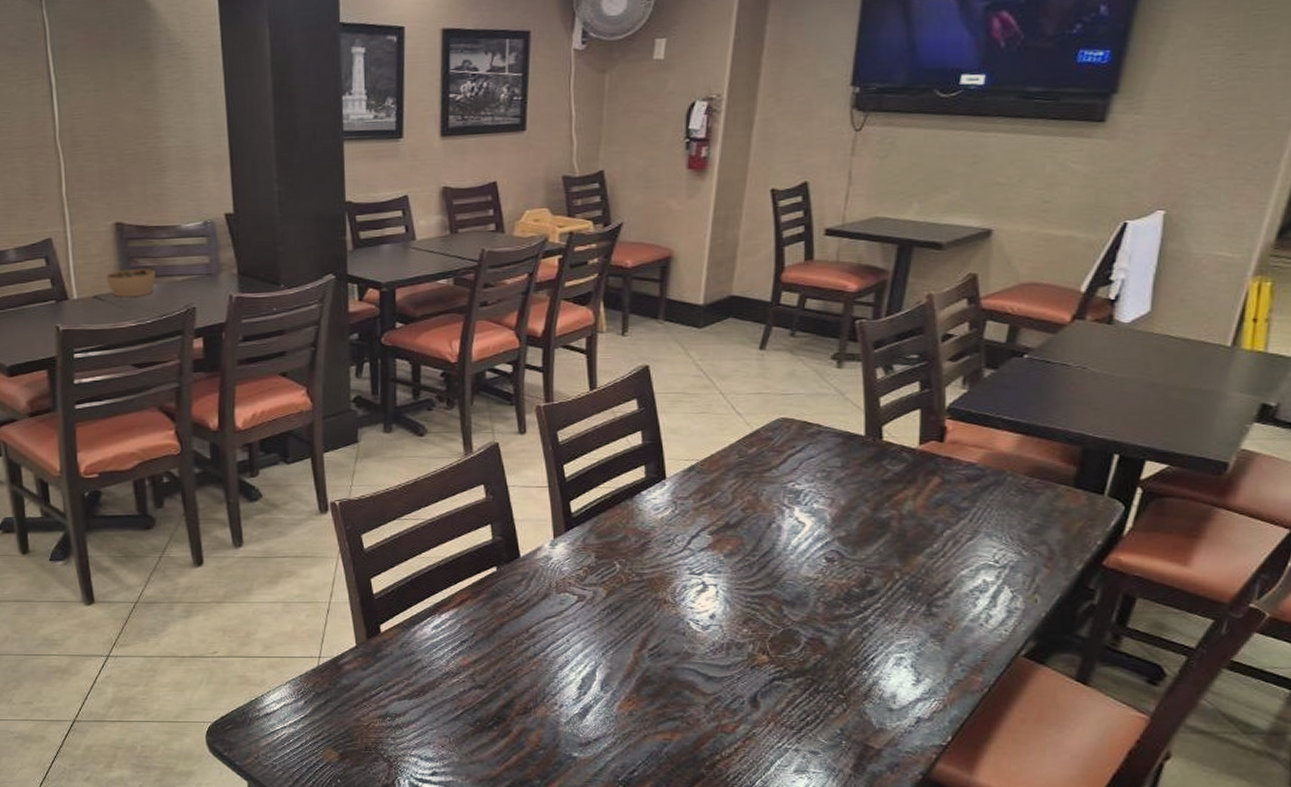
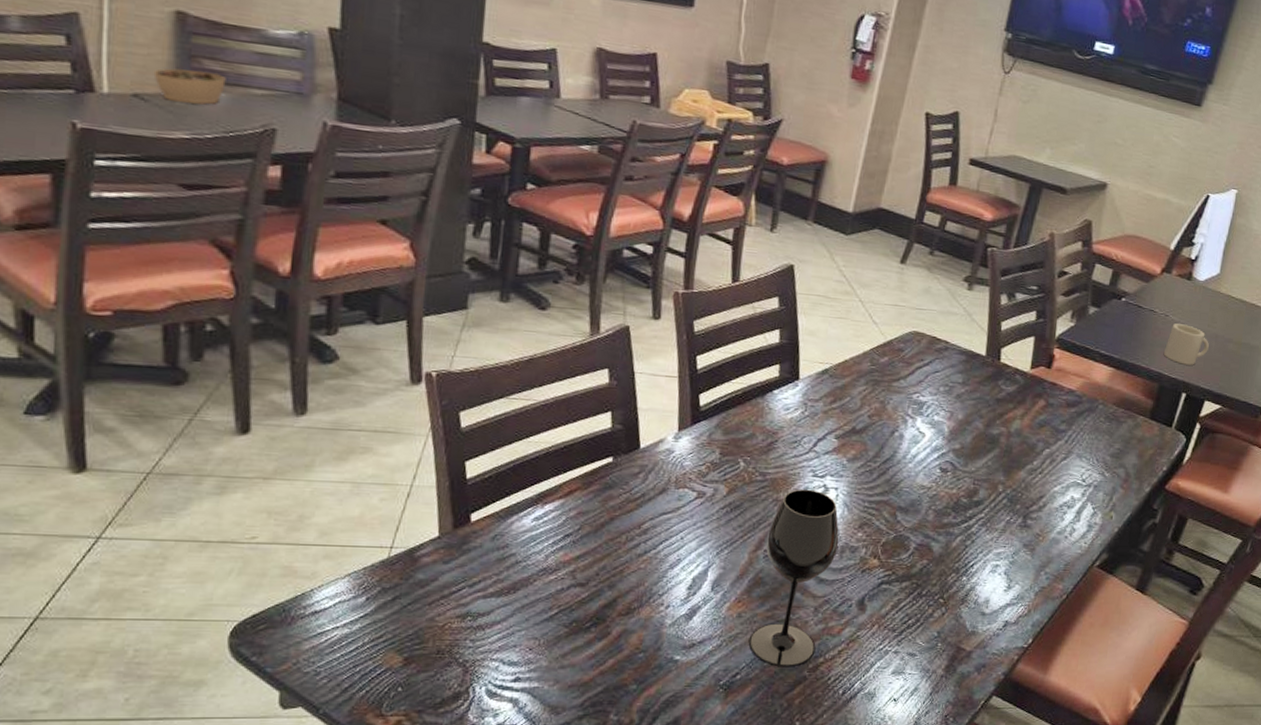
wineglass: none [642,587,724,765] -> present [748,489,839,667]
mug: none [1084,375,1144,422] -> present [1163,323,1209,365]

